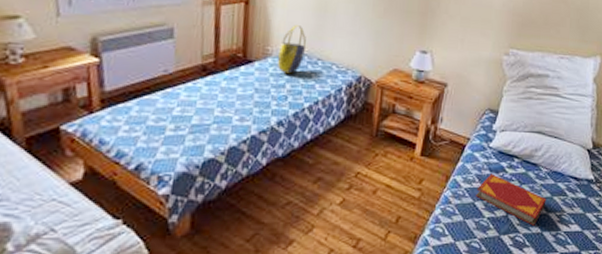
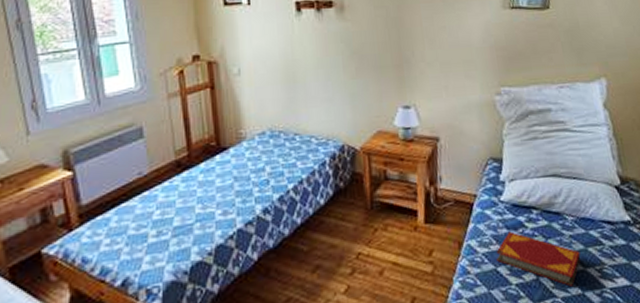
tote bag: present [277,25,306,74] -> none [252,102,280,156]

